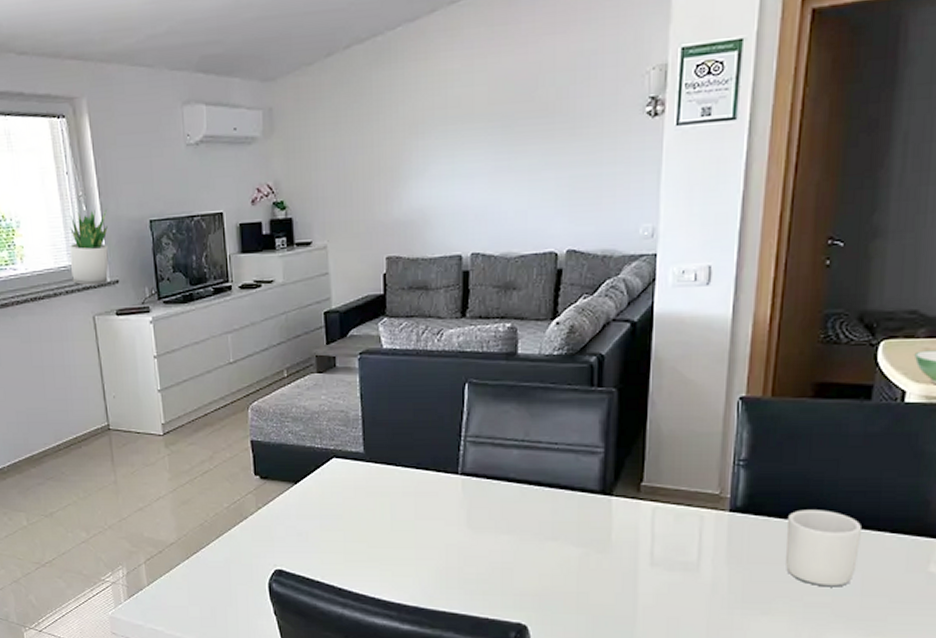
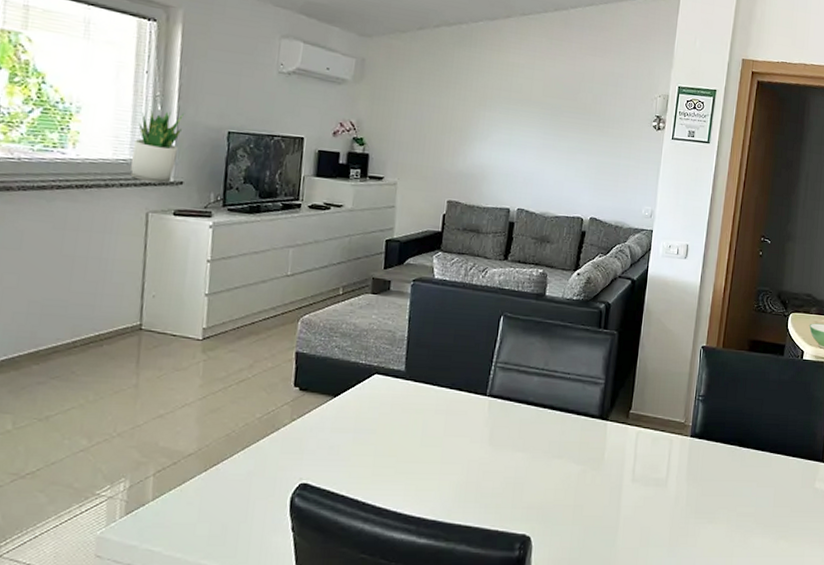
mug: present [785,509,861,587] -> none [726,437,775,500]

